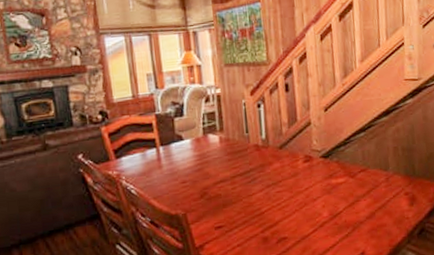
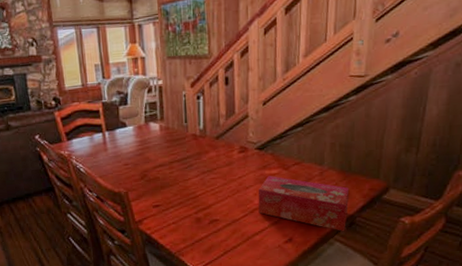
tissue box: none [326,185,417,240] -> present [258,176,350,231]

